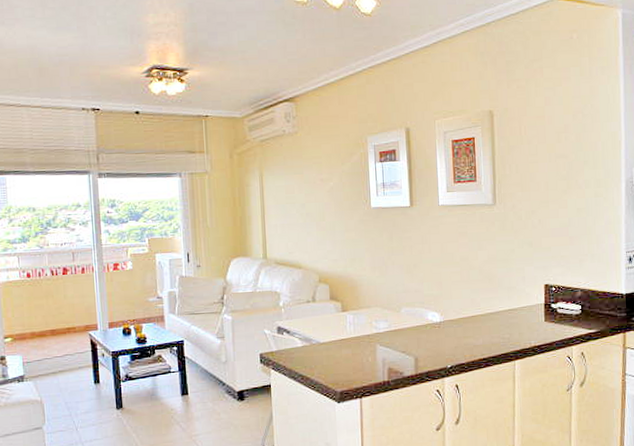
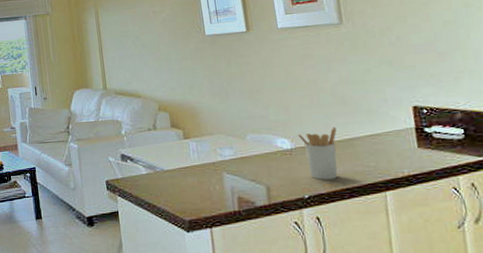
utensil holder: none [447,301,481,351] -> present [298,126,338,181]

